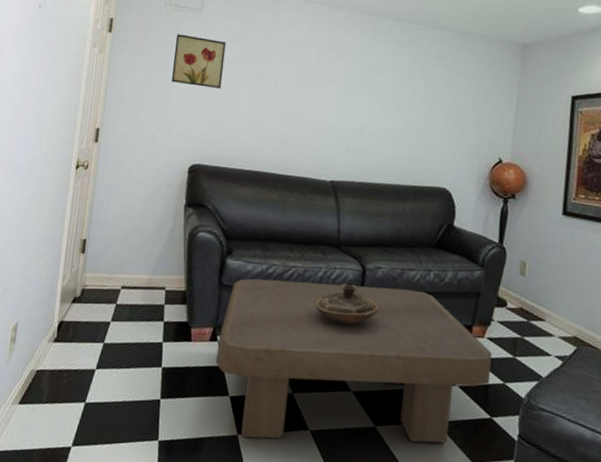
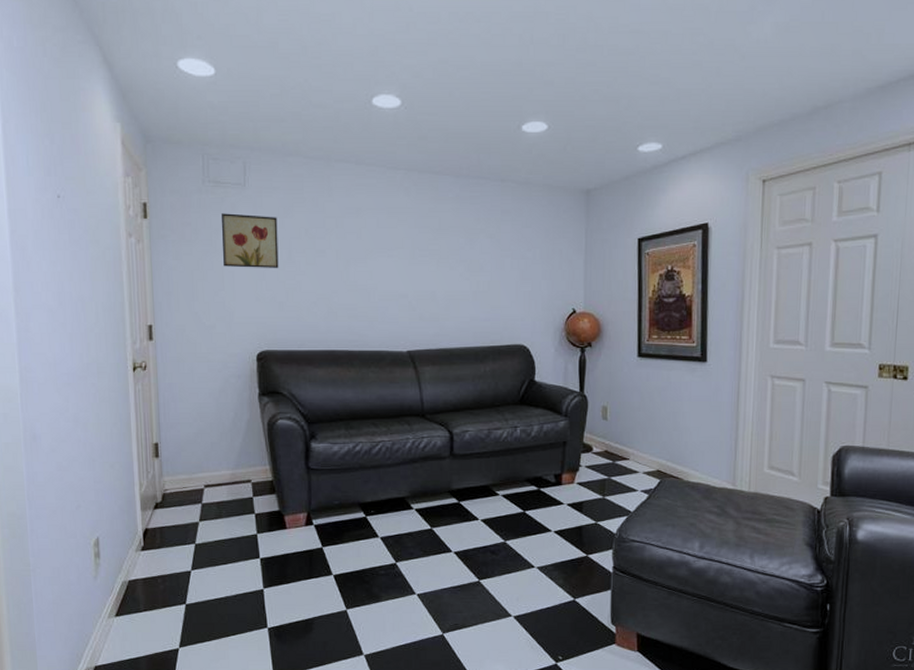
coffee table: present [215,278,492,444] -> none [313,448,582,611]
decorative bowl: present [315,283,379,325] -> none [407,450,470,490]

